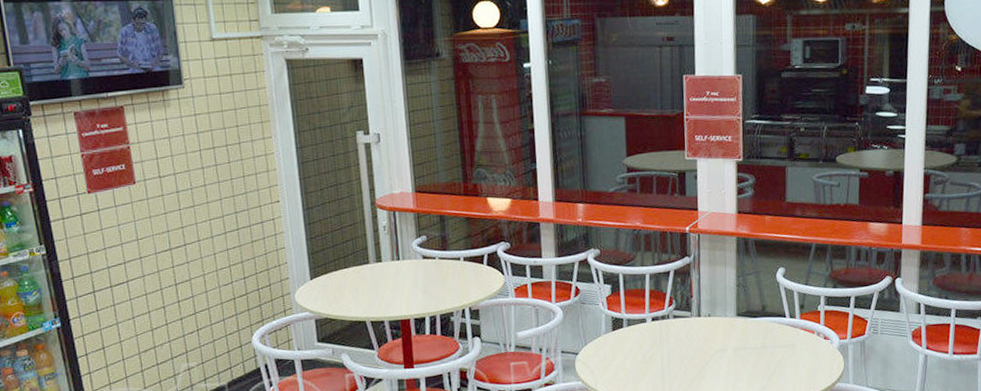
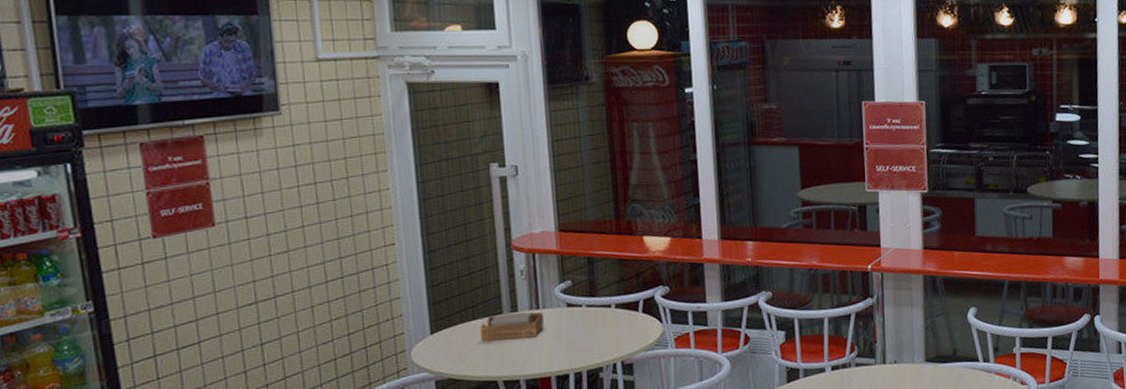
napkin holder: none [350,262,404,287] -> present [480,312,545,342]

